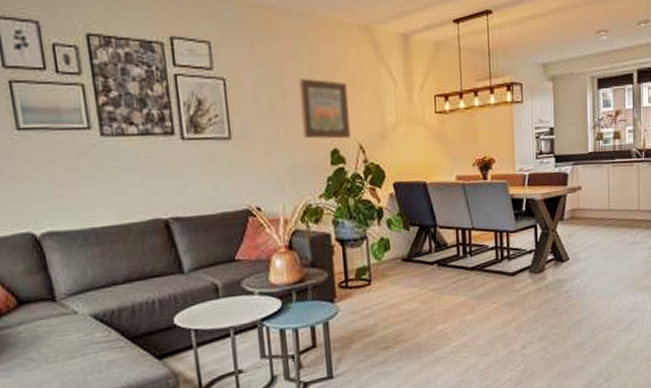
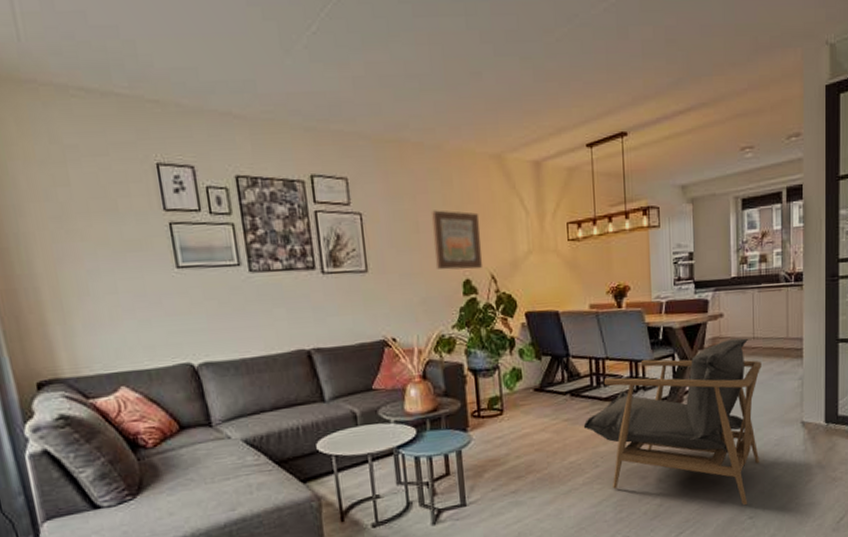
armchair: none [450,210,616,369] -> present [583,338,762,505]

